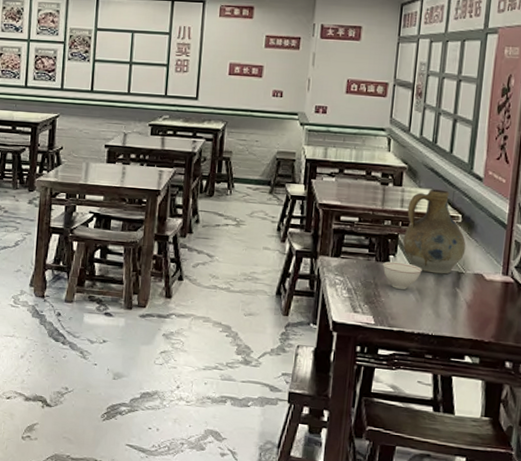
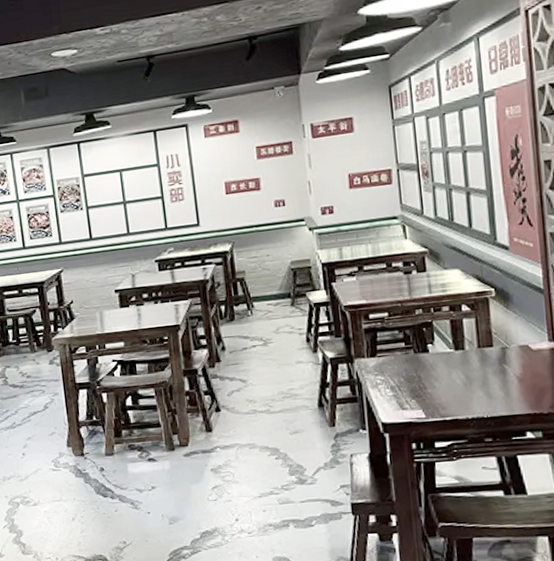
bowl: present [382,261,422,290] -> none [422,348,464,378]
ceramic jug: present [403,189,466,275] -> none [436,266,506,354]

